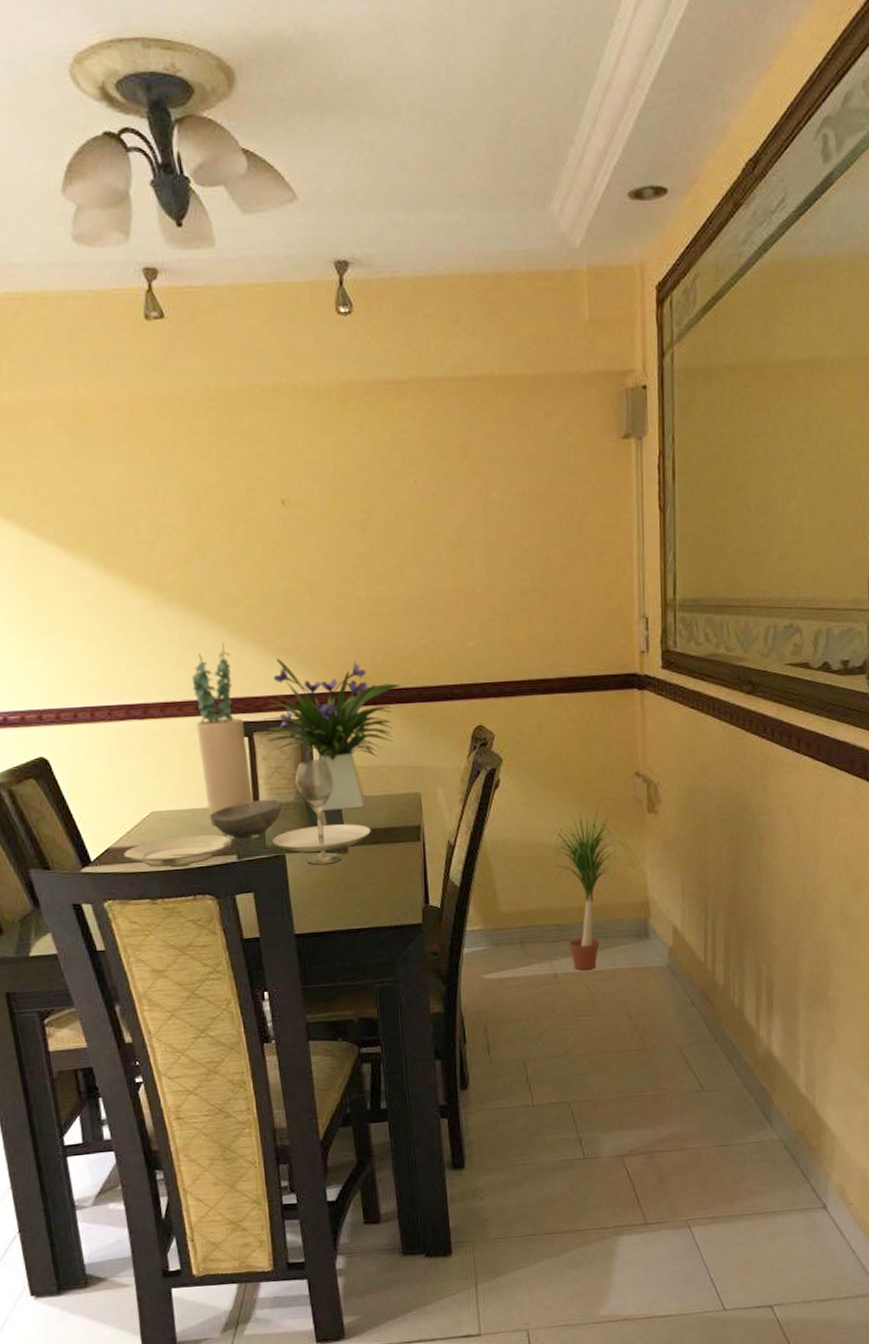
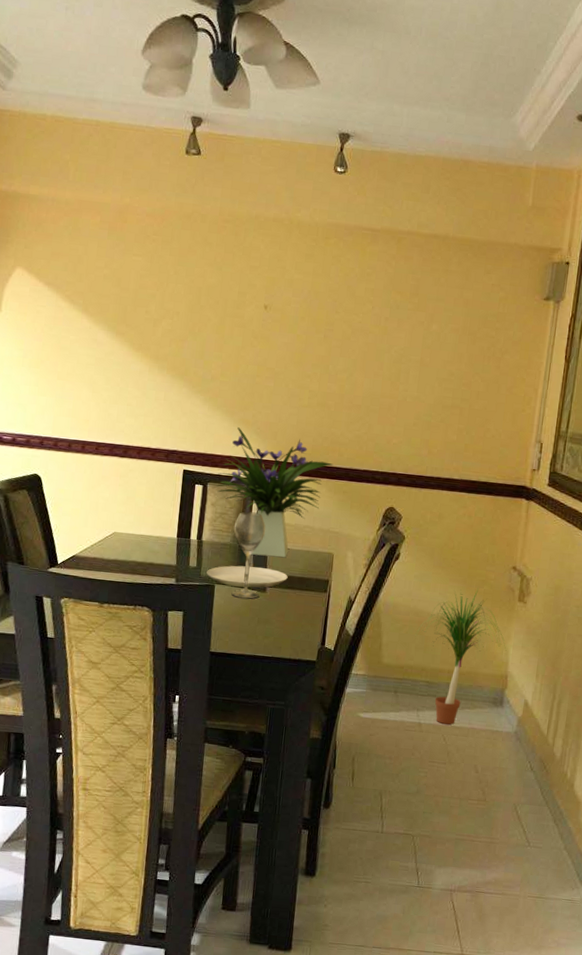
plate: present [124,834,233,868] -> none [85,555,175,580]
vase: present [191,643,254,827] -> none [159,408,202,553]
bowl: present [209,799,282,839] -> none [159,537,220,566]

